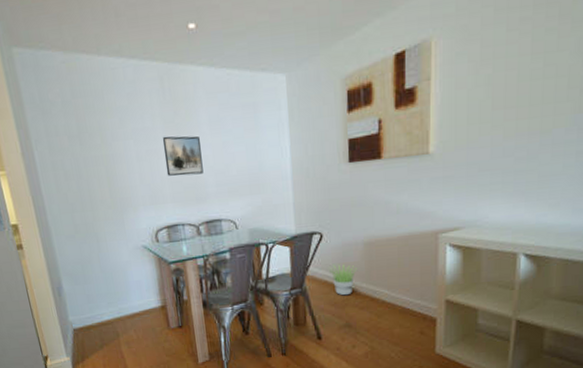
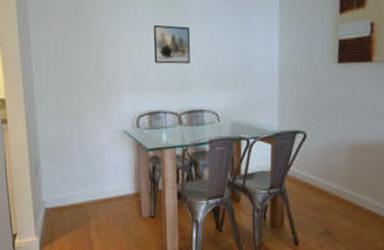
potted plant: present [328,264,357,296] -> none [310,166,340,201]

